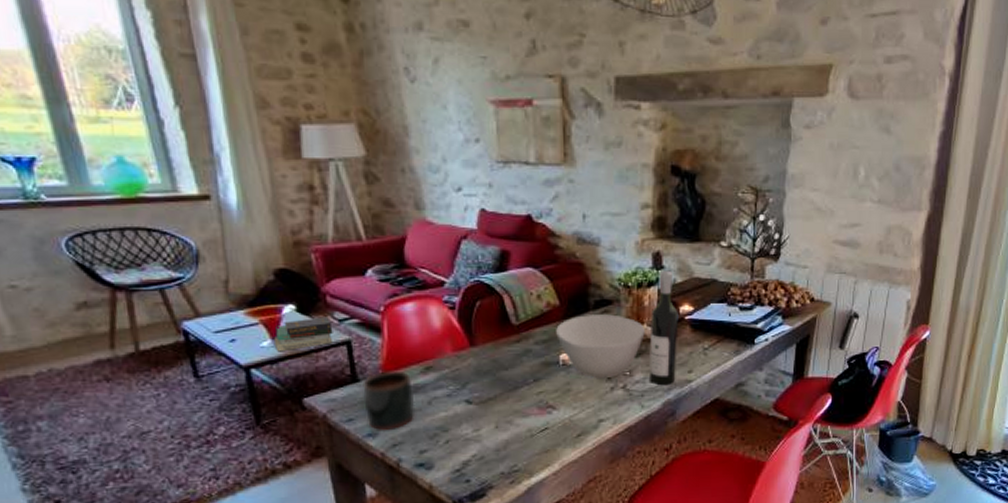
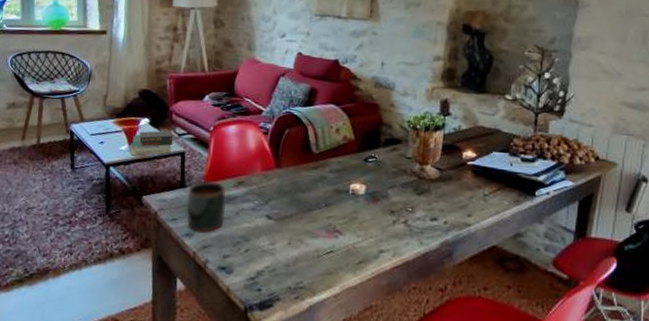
bowl: present [556,314,645,378] -> none [349,150,429,211]
bottle: present [649,270,679,386] -> none [430,117,462,226]

